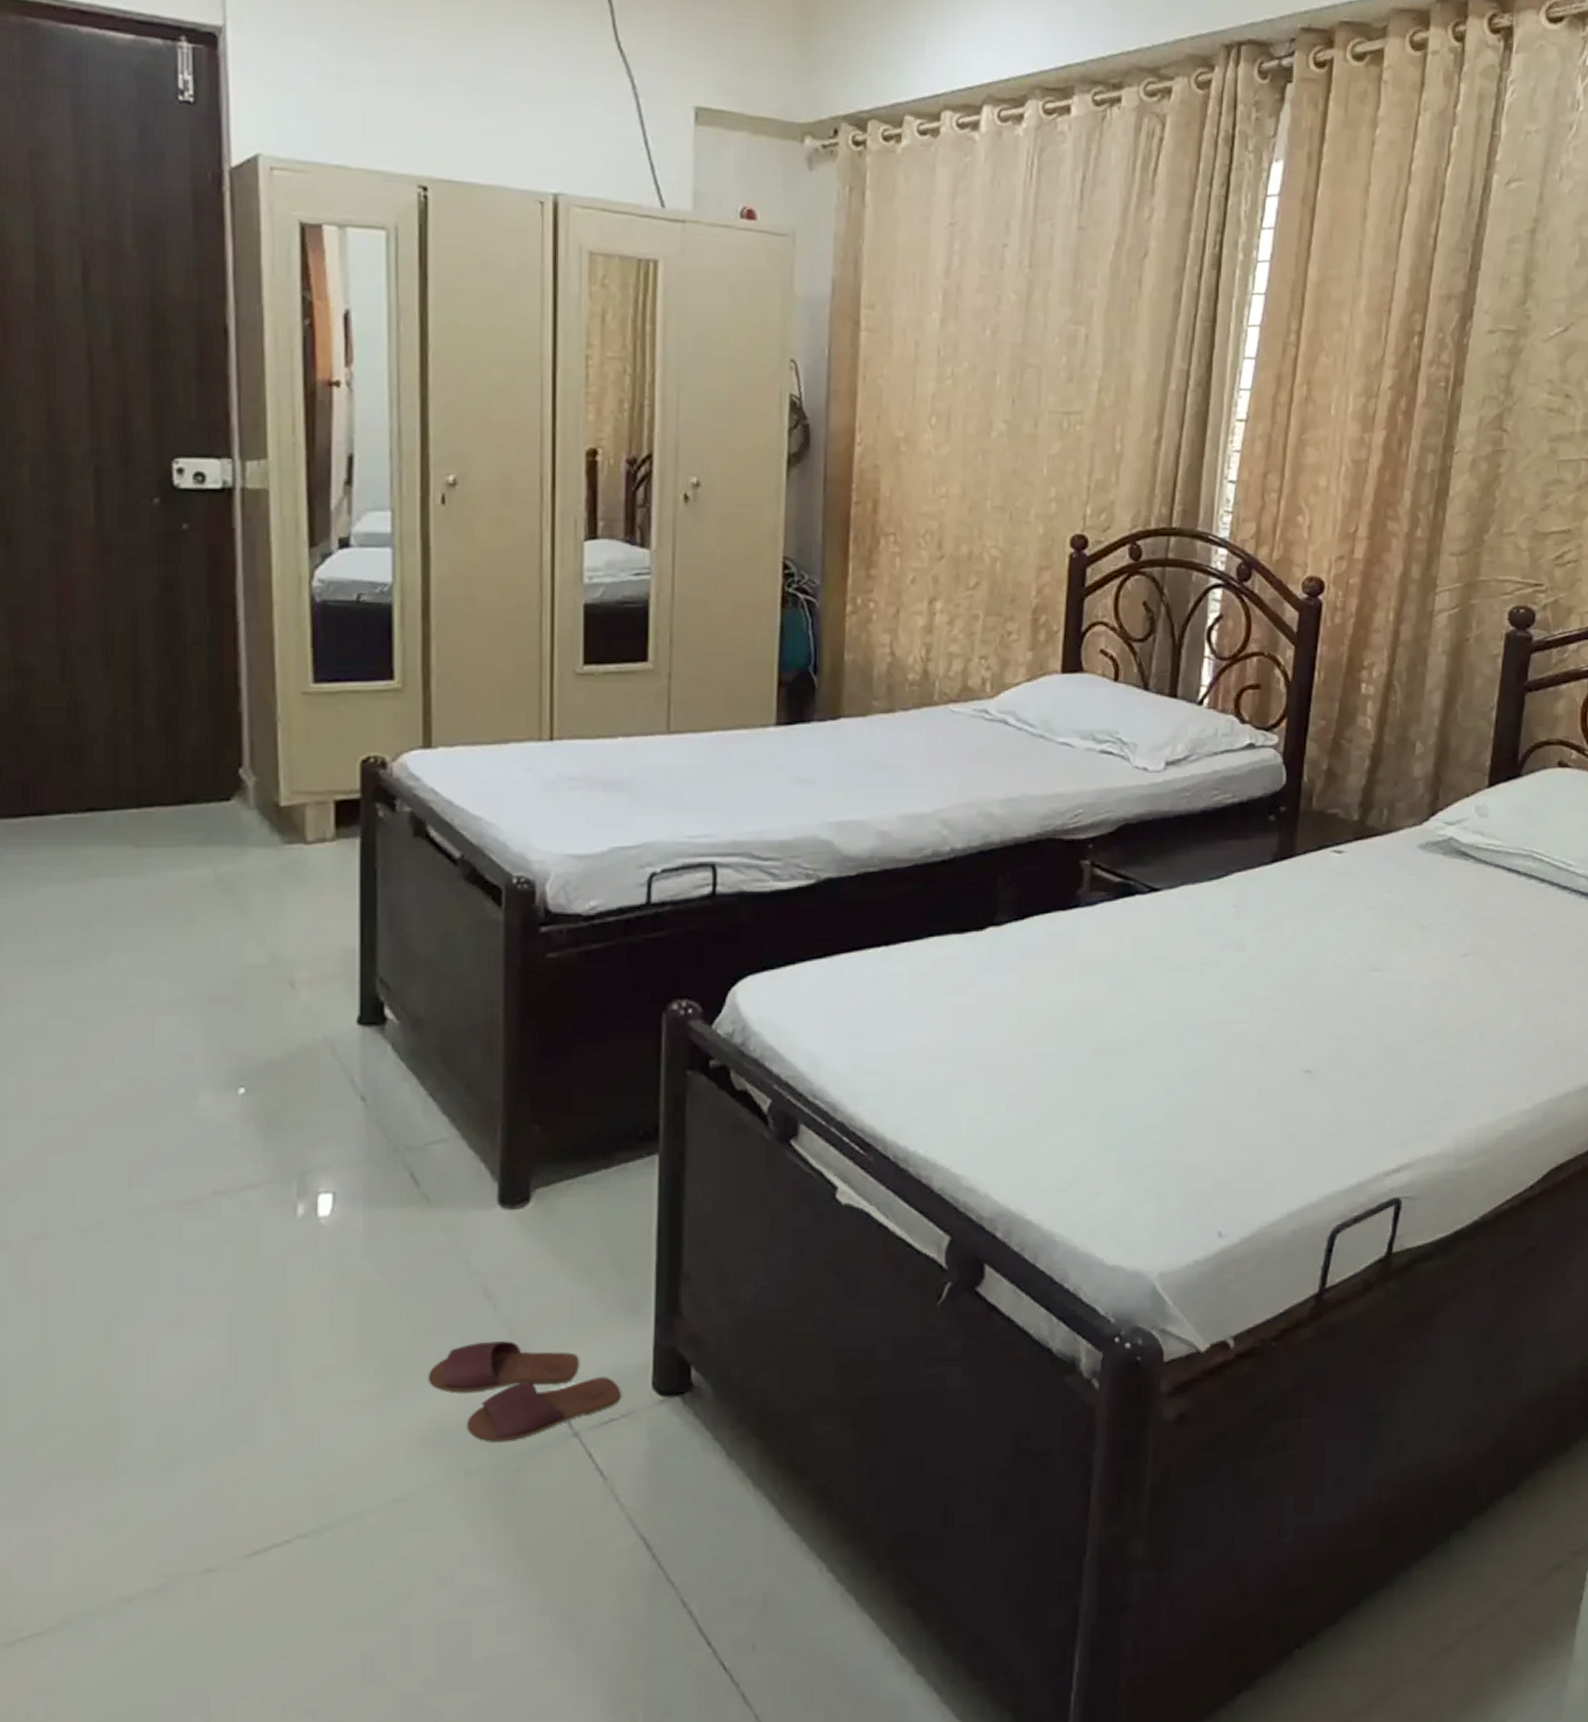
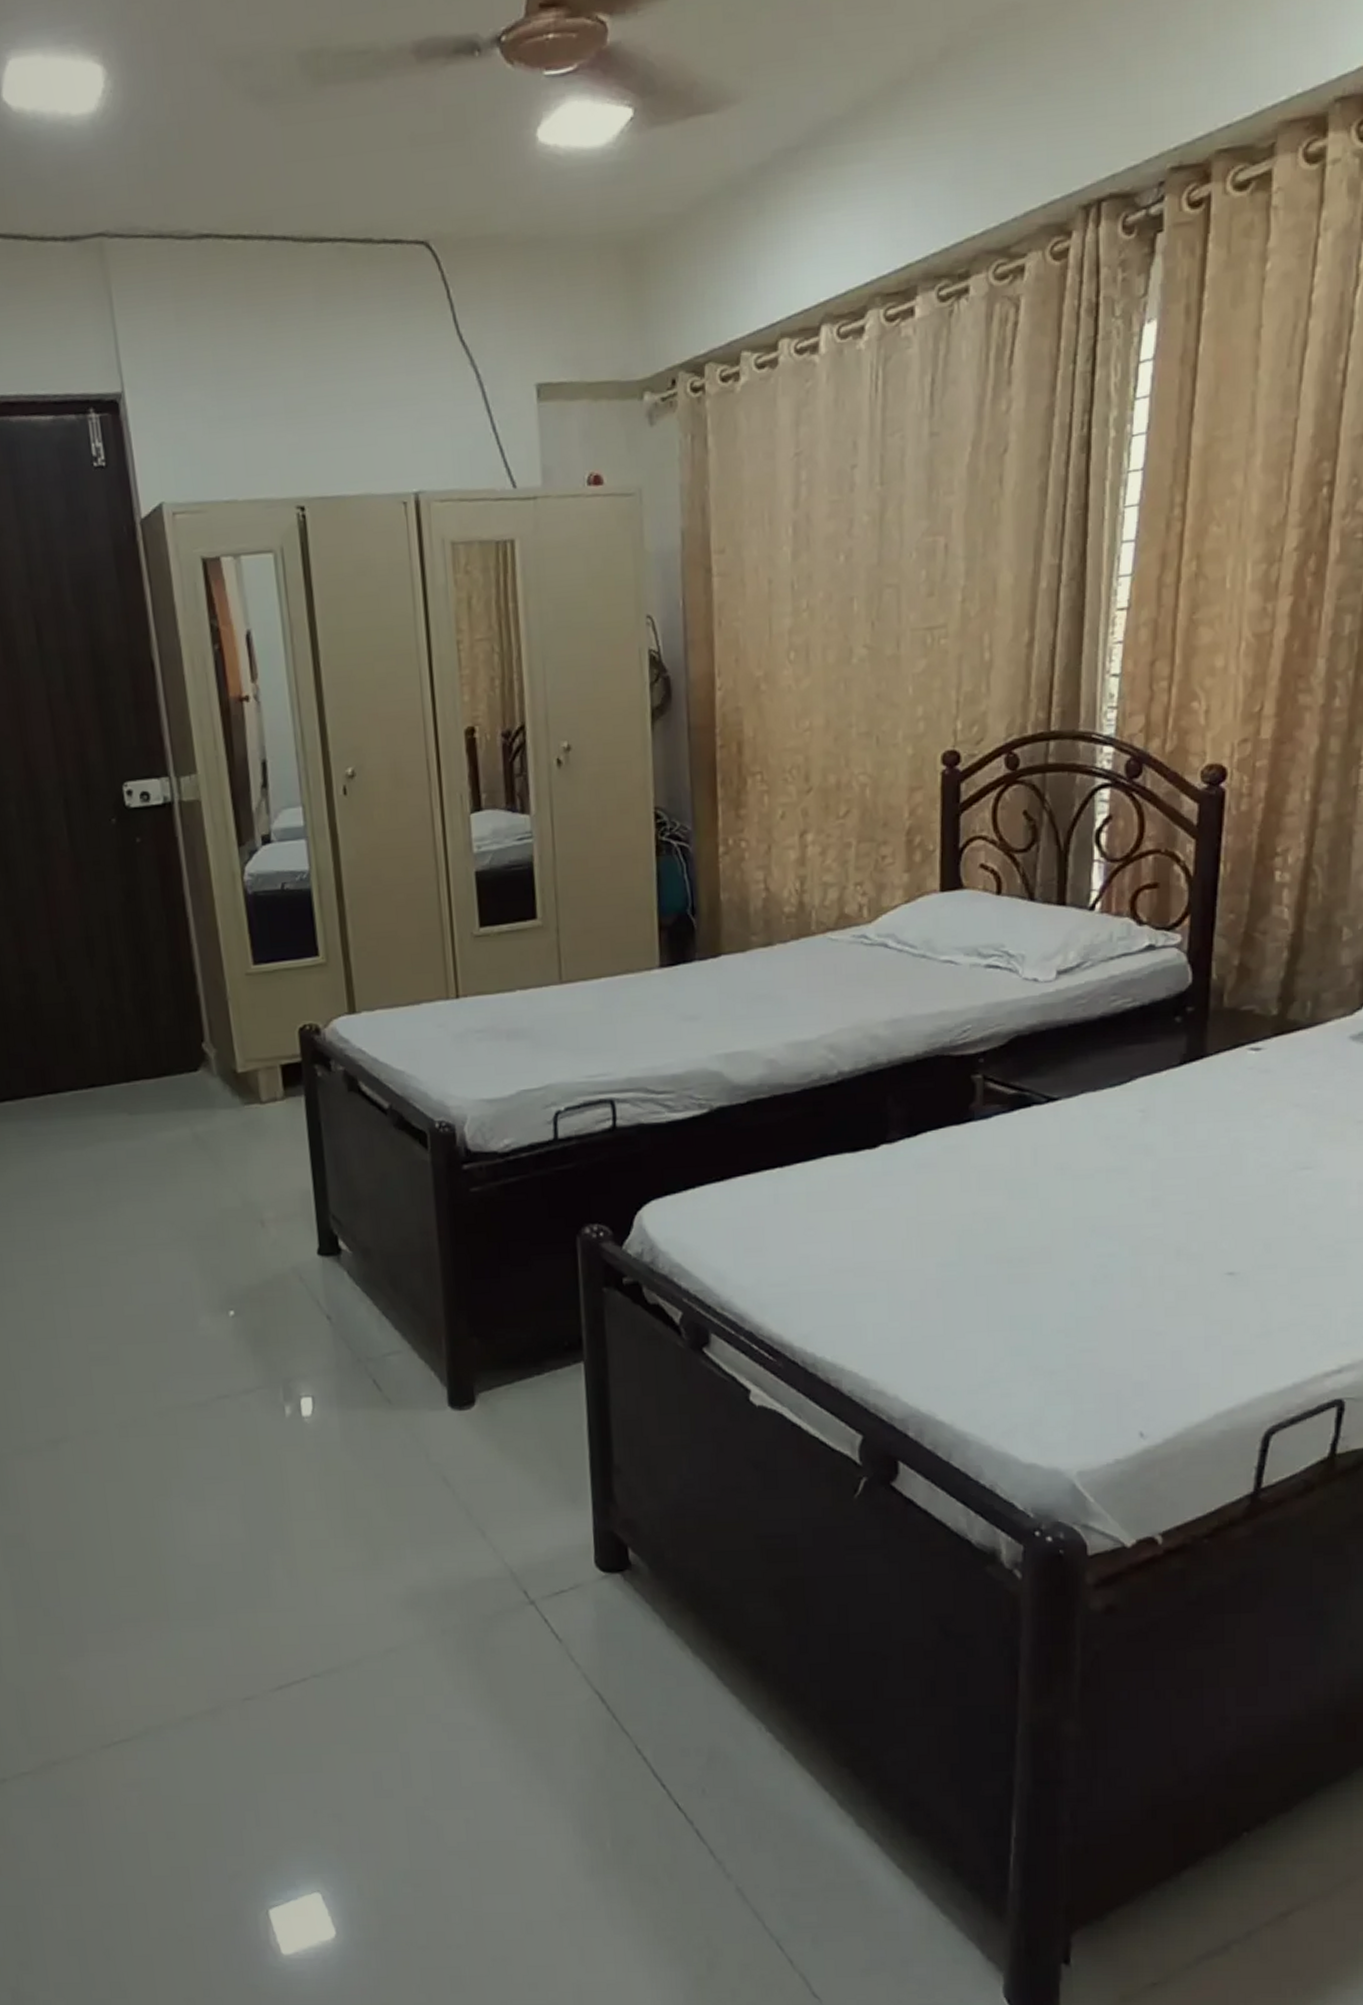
slippers: present [429,1341,620,1442] -> none [404,1522,568,1606]

